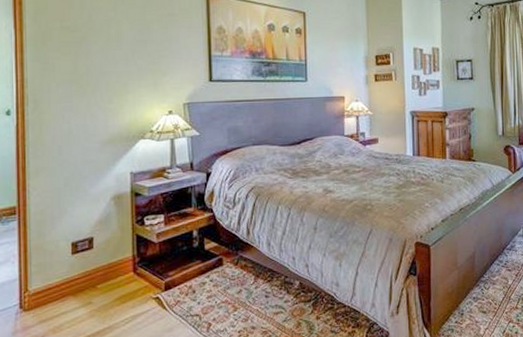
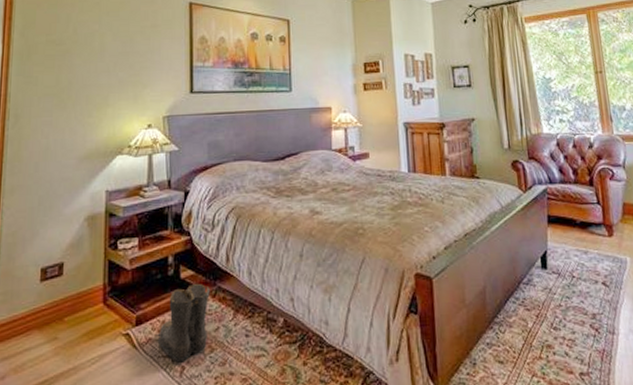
boots: none [184,253,232,320] -> present [156,283,210,363]

